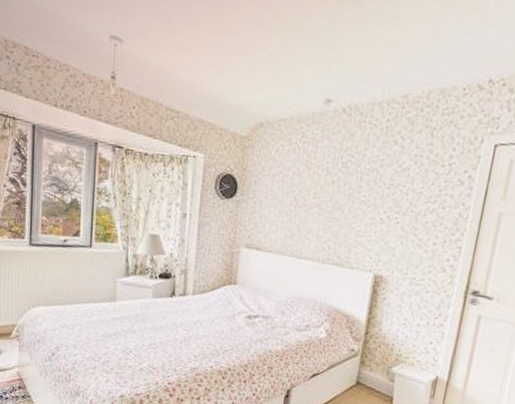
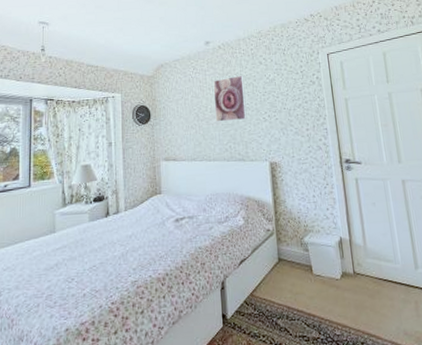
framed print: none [317,154,368,216] -> present [213,75,247,122]

